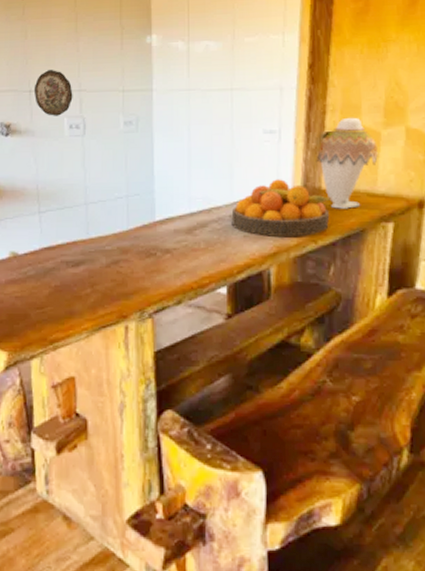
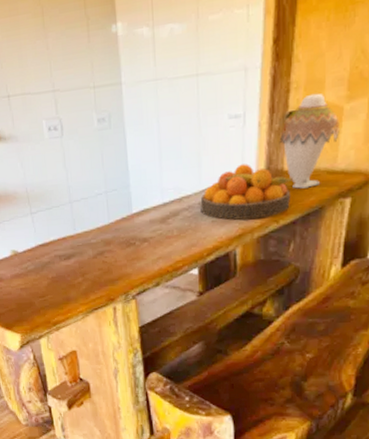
decorative plate: present [33,70,73,116] -> none [11,71,48,120]

